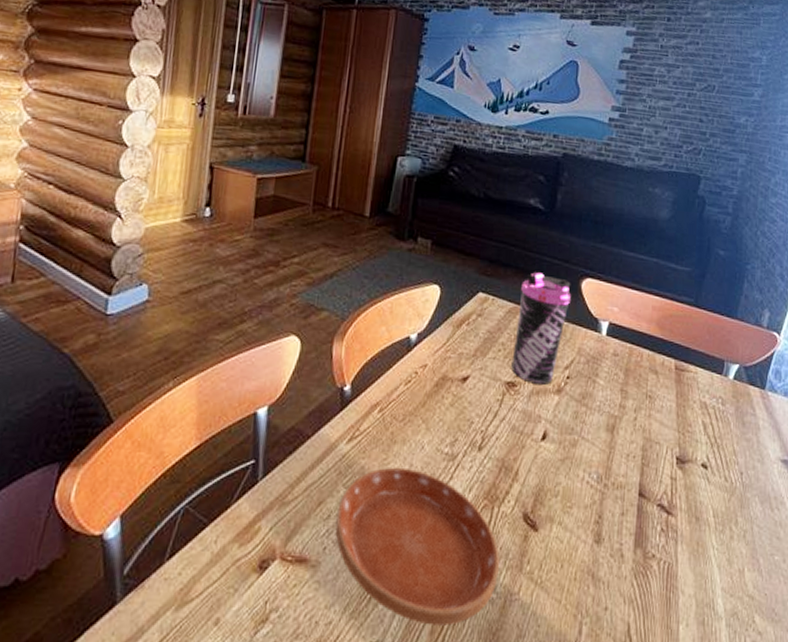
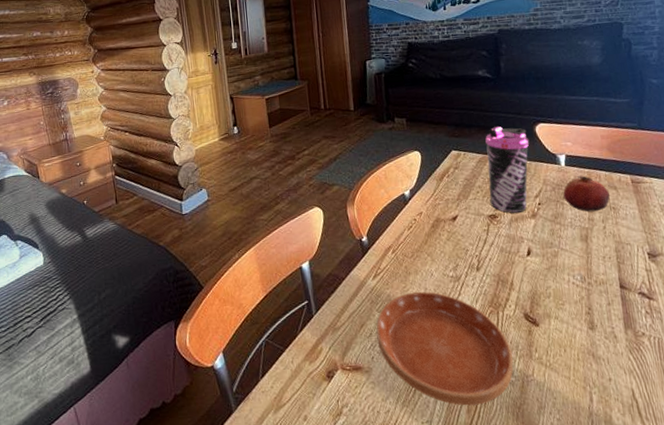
fruit: none [597,351,648,398] -> present [563,176,610,212]

